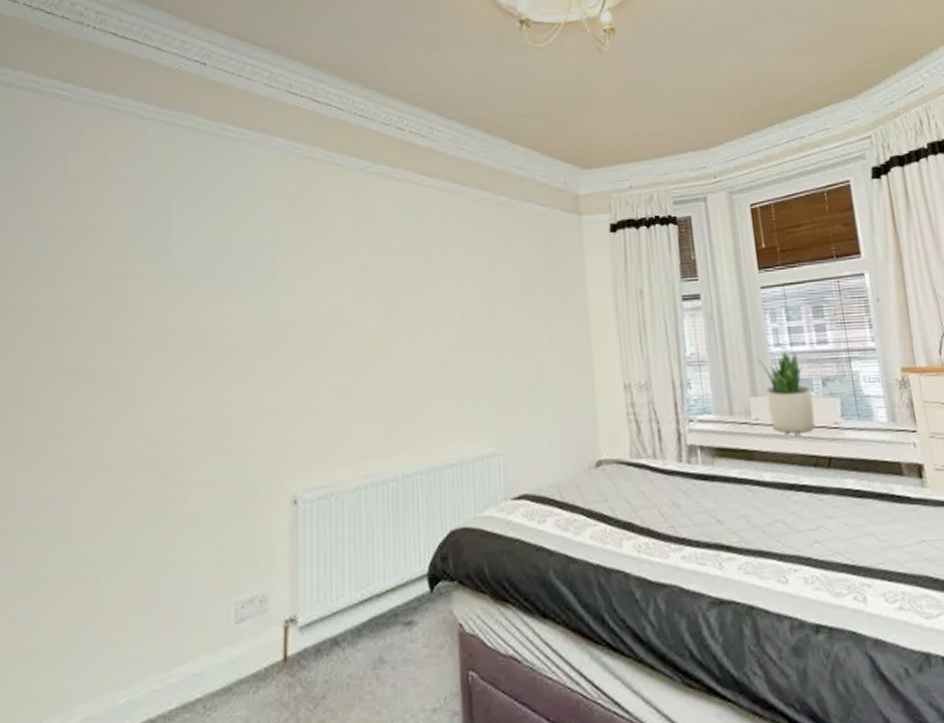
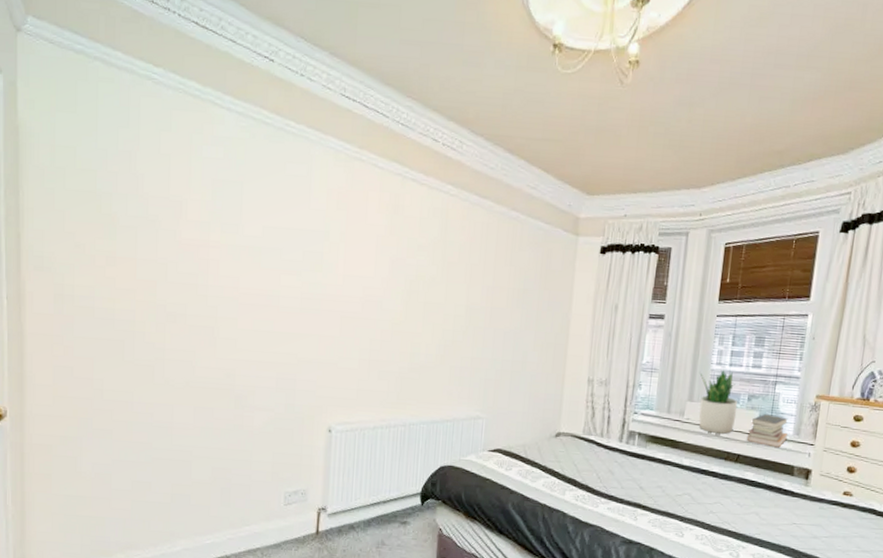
books: none [833,398,882,441] -> present [746,413,788,448]

